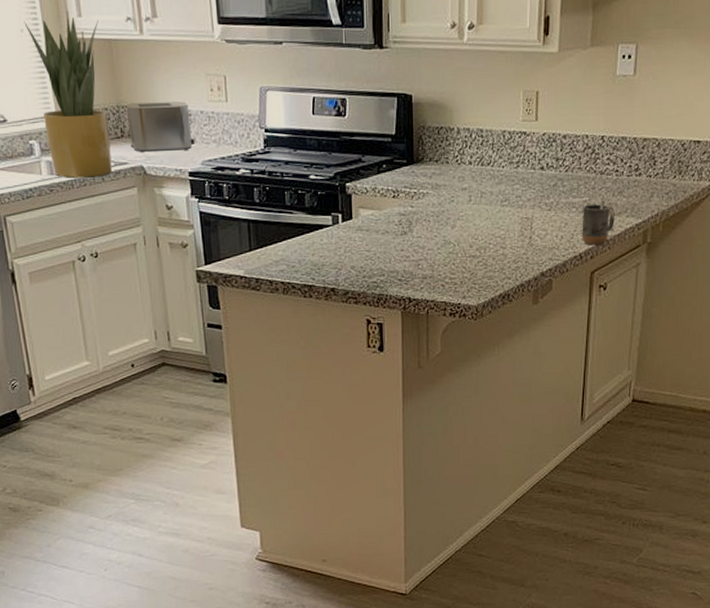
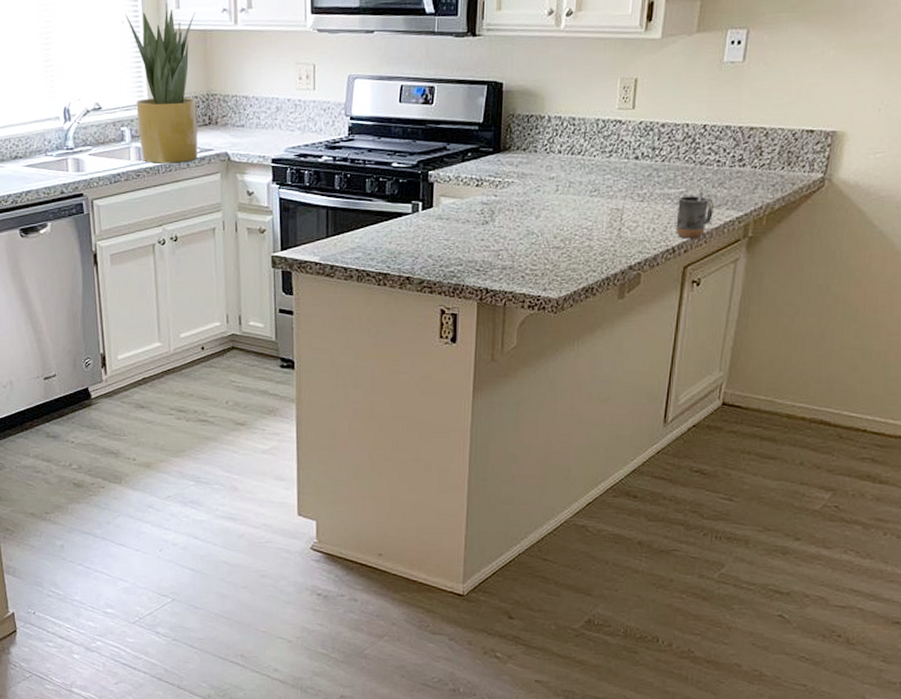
toaster: present [125,101,195,153] -> none [215,90,280,140]

